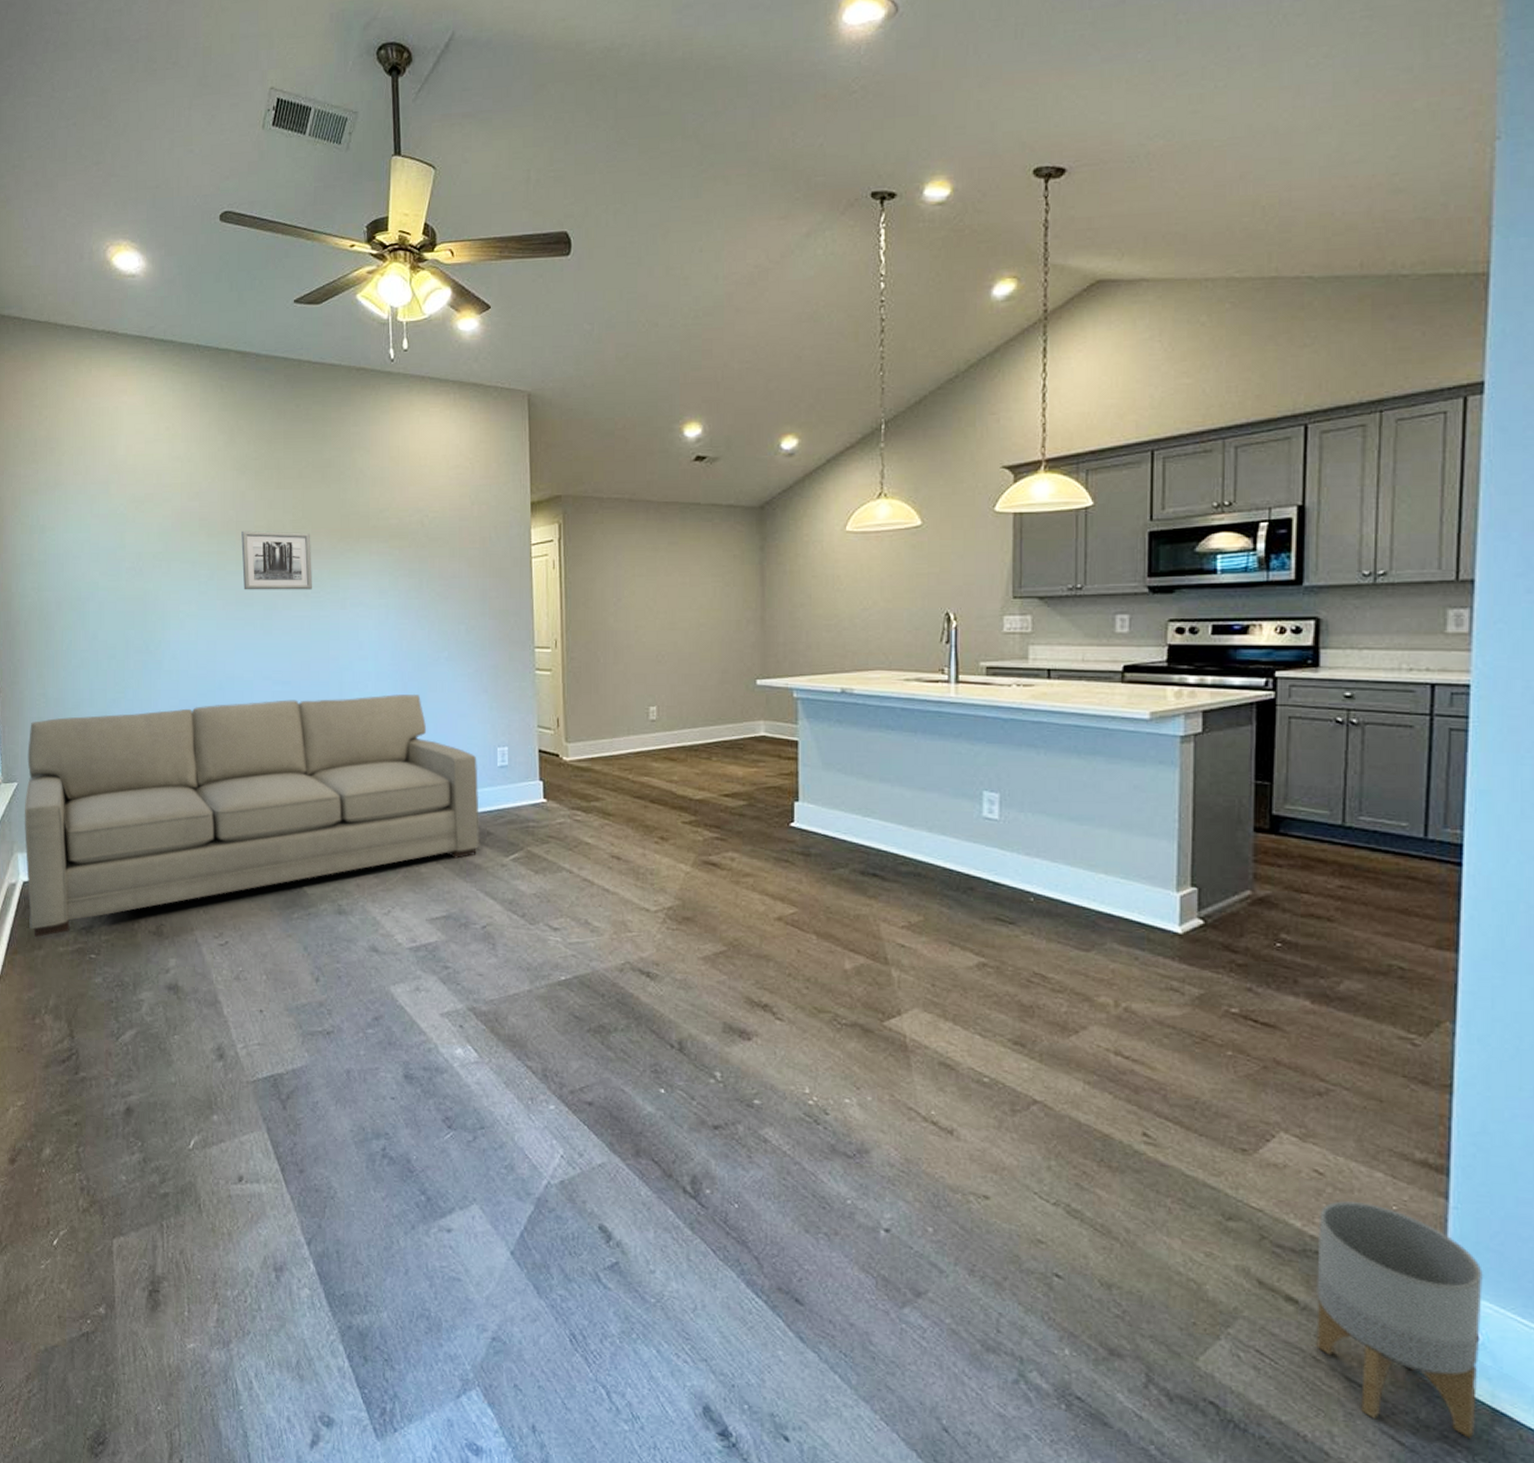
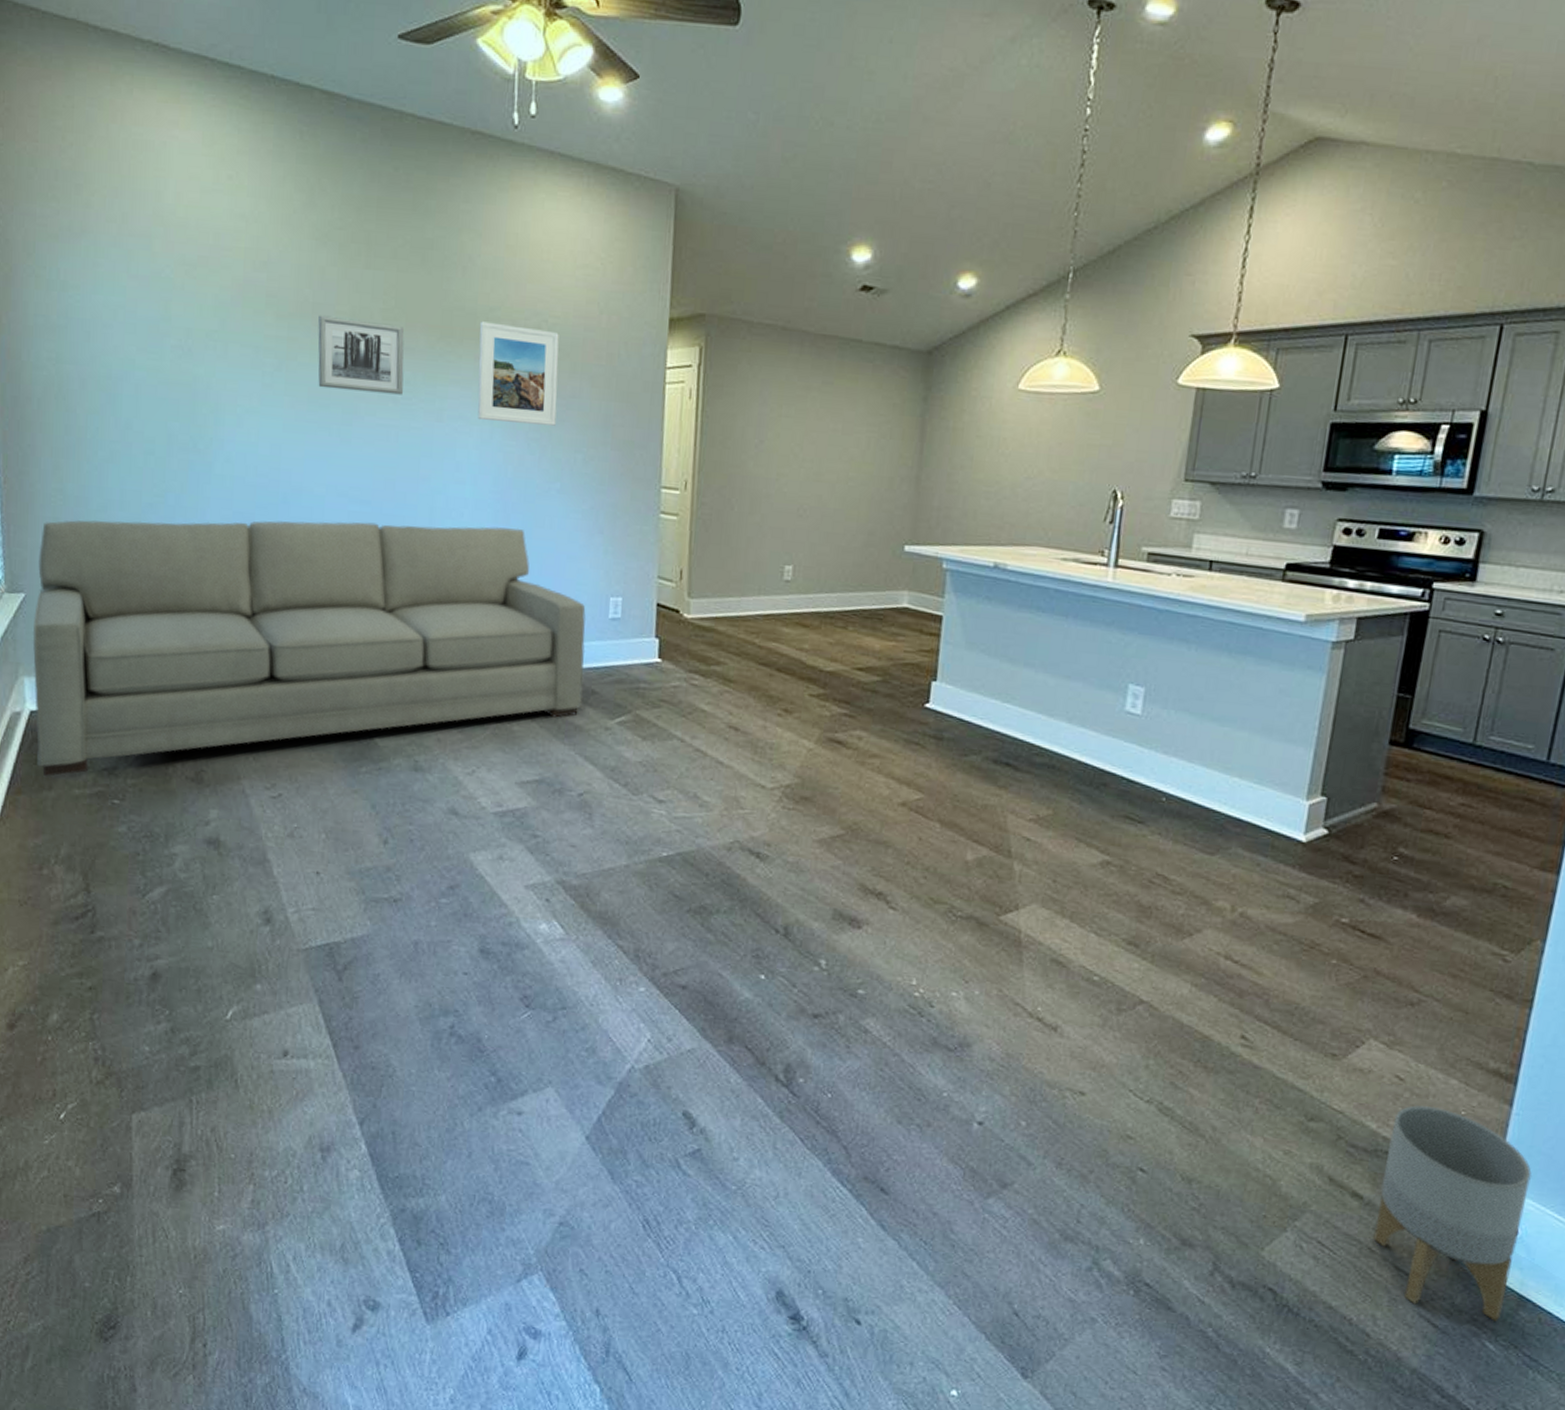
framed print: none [372,521,441,603] -> present [477,321,559,426]

